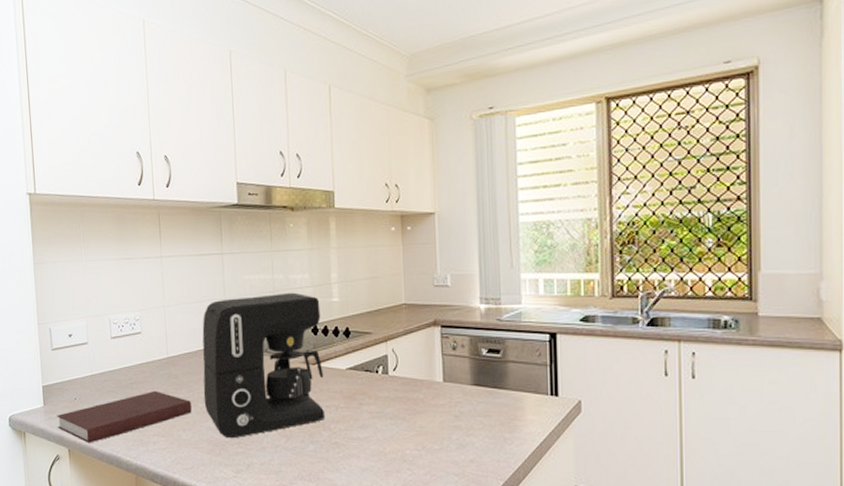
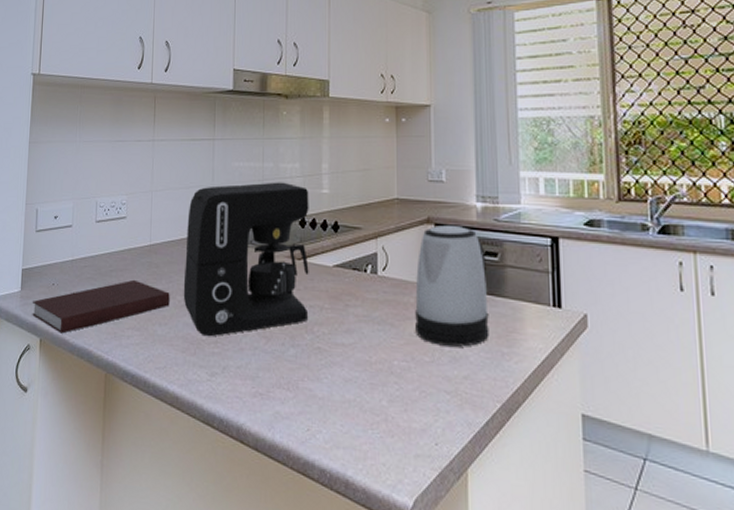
kettle: none [424,326,493,435] -> present [415,224,489,347]

